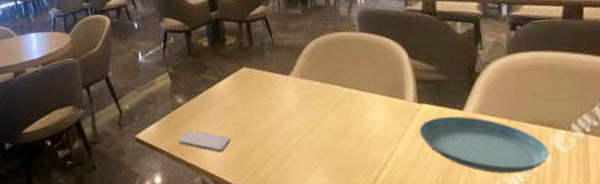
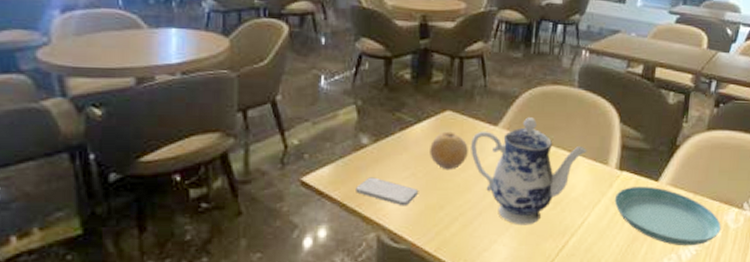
fruit: none [234,85,268,119] -> present [430,131,468,170]
teapot: none [269,64,381,163] -> present [471,117,587,225]

